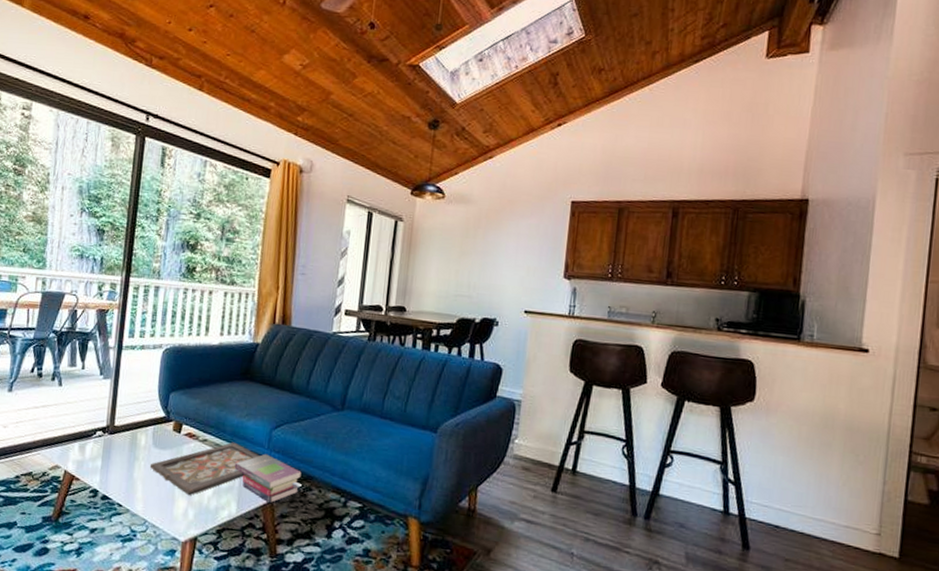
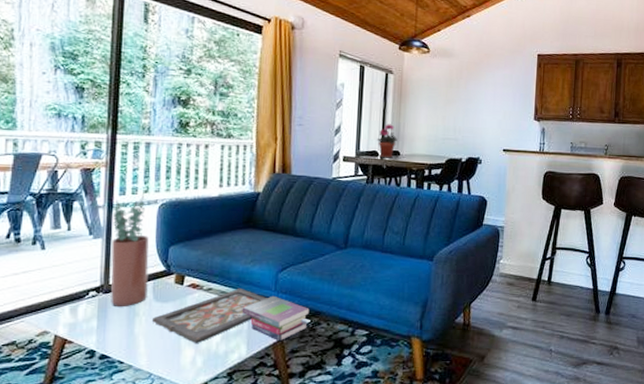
vase: none [114,336,152,450] -> present [110,192,149,306]
potted plant: none [382,276,404,315] -> present [377,124,398,158]

